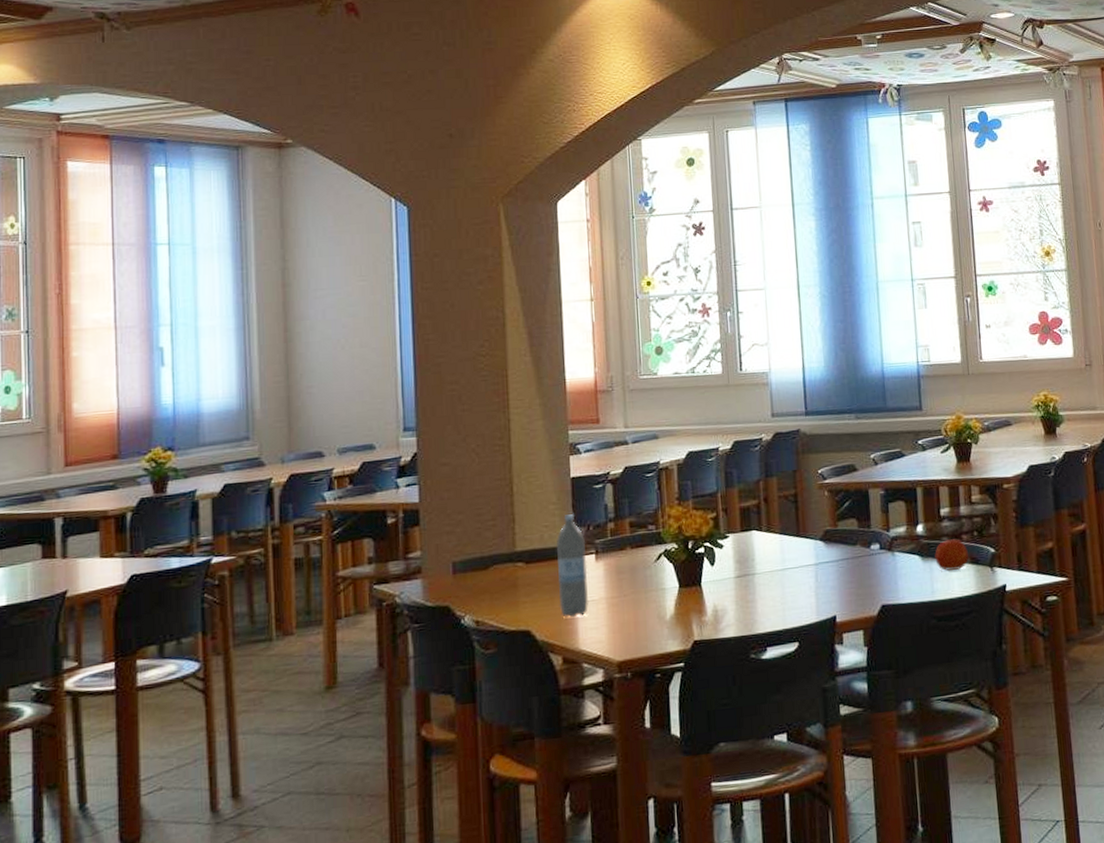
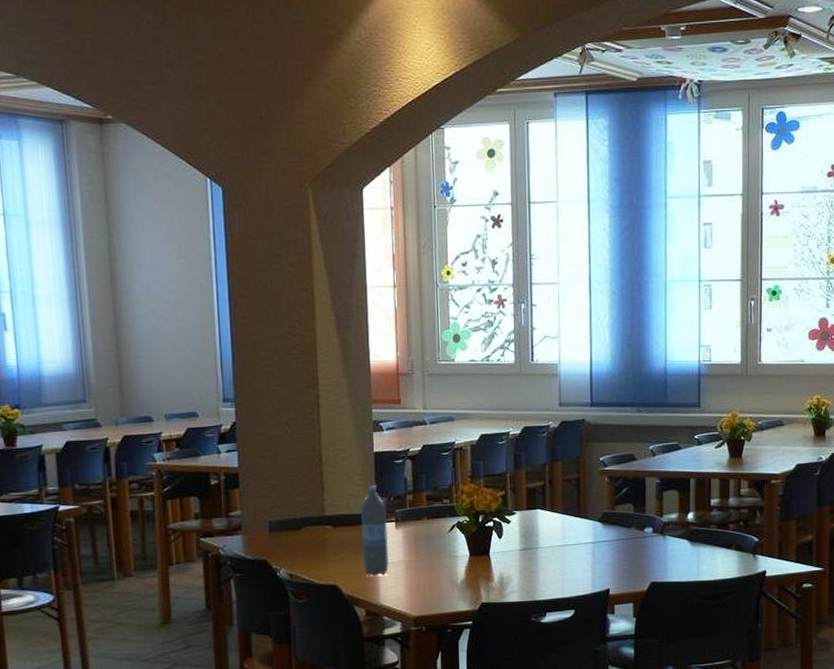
apple: present [935,535,968,571] -> none [703,524,733,555]

